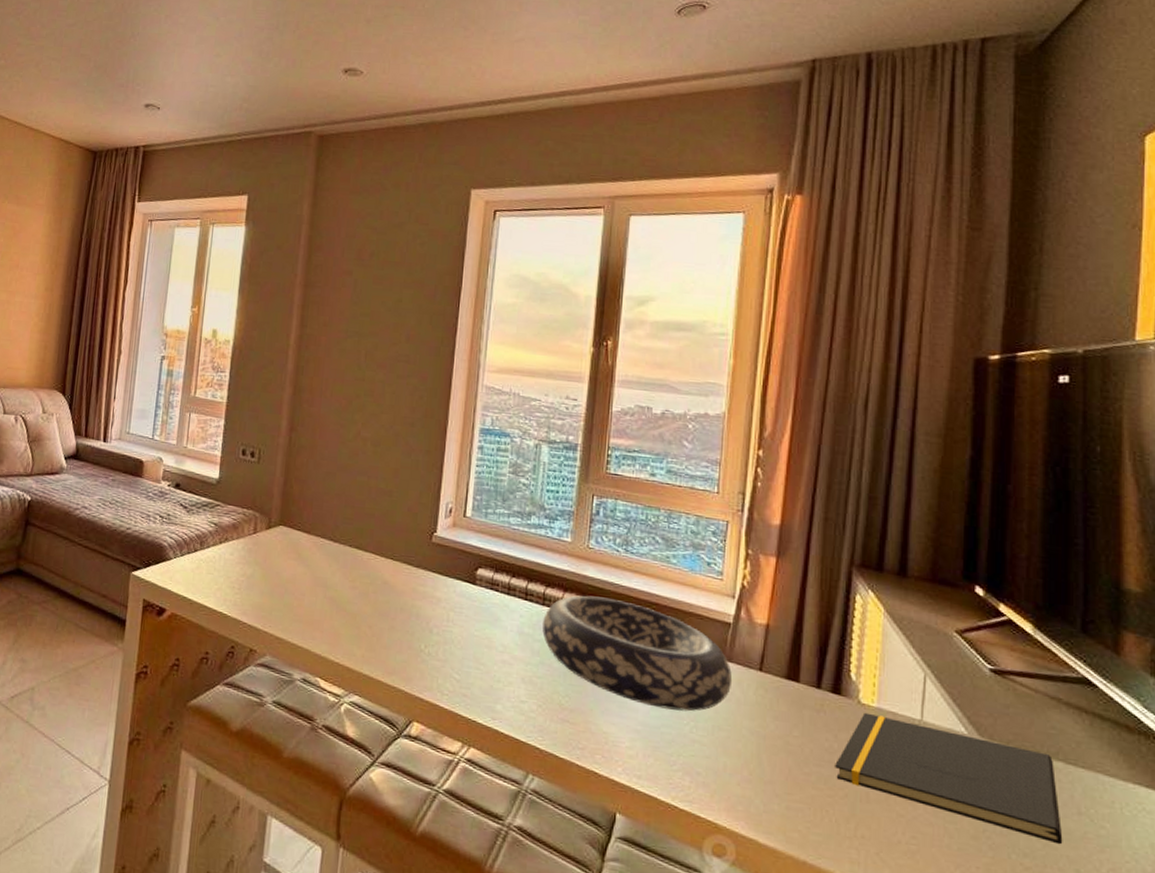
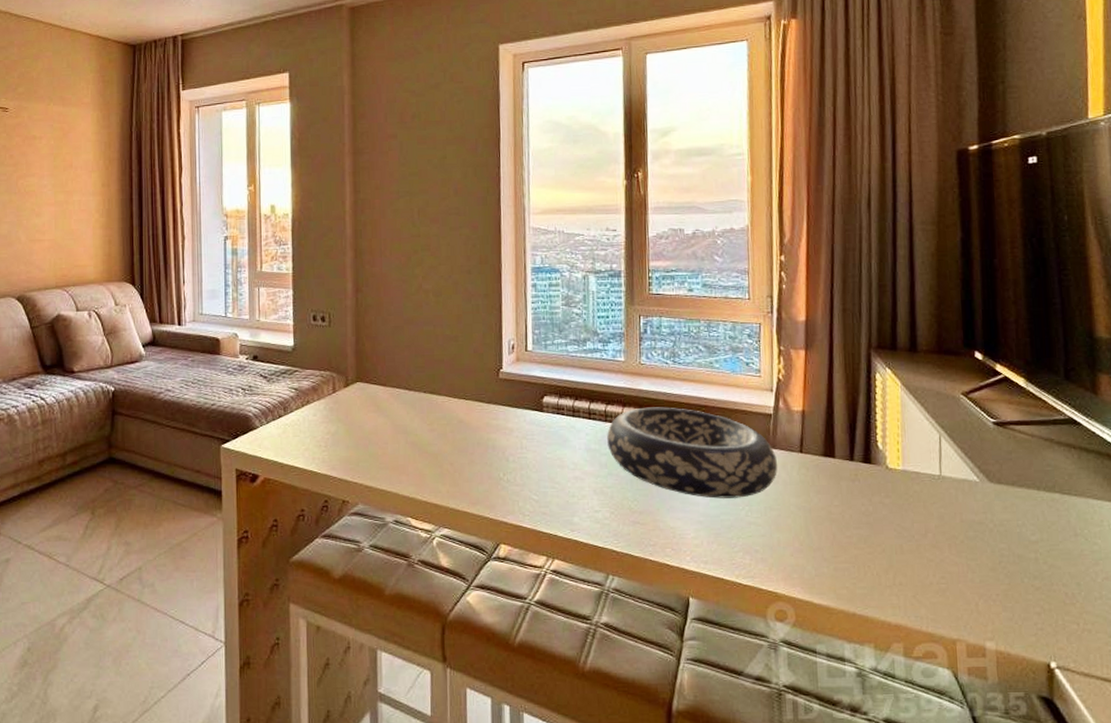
notepad: present [835,712,1063,845] -> none [872,475,1065,564]

